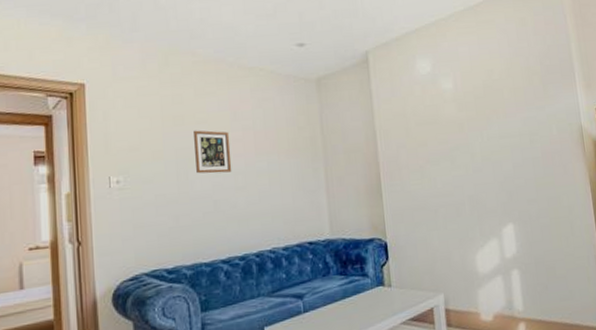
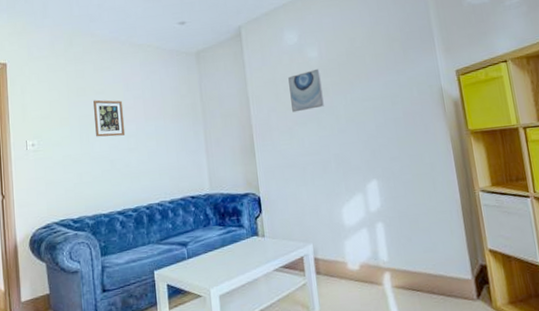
wall art: none [420,101,459,149] -> present [288,68,324,113]

